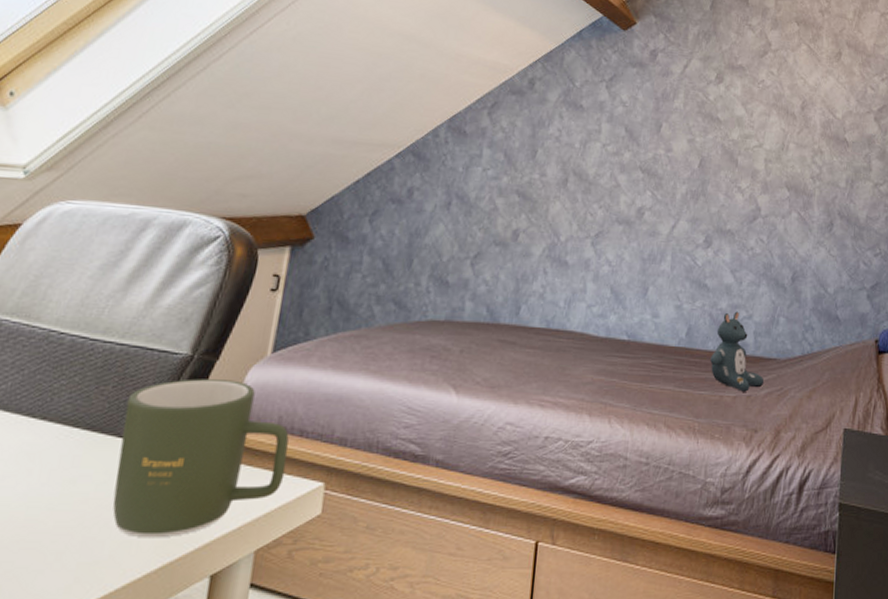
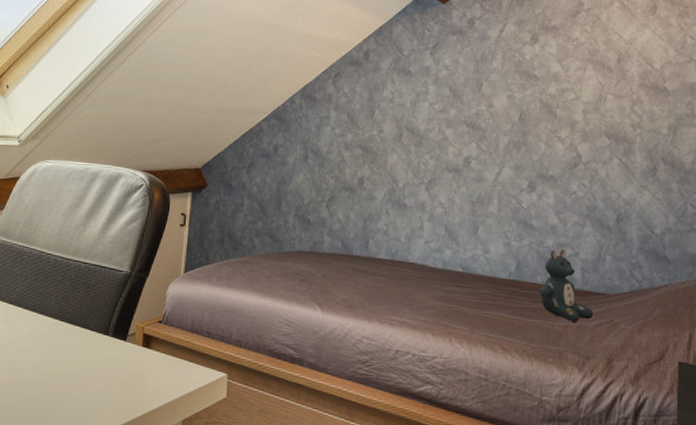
mug: present [112,379,289,538] -> none [87,290,200,405]

